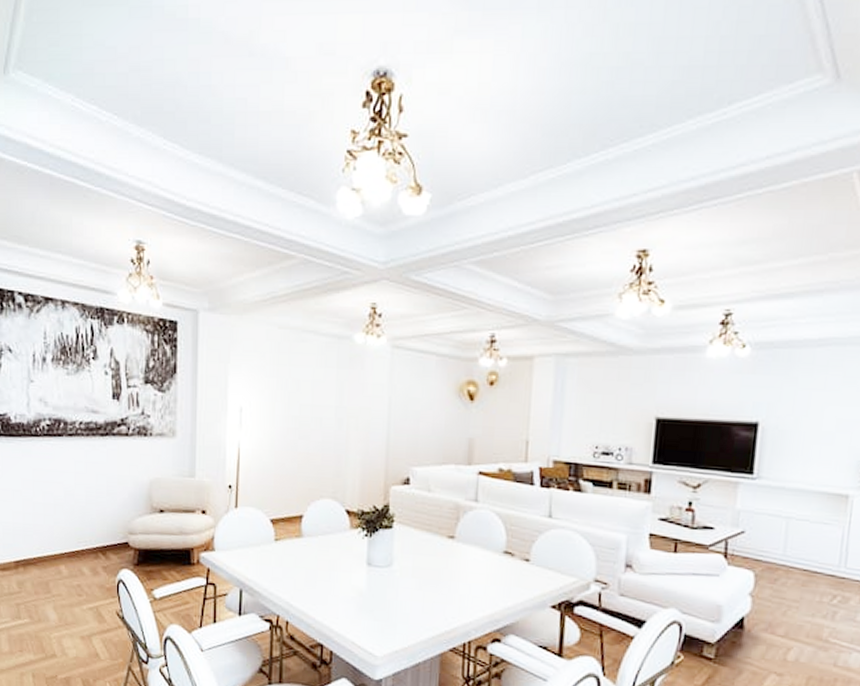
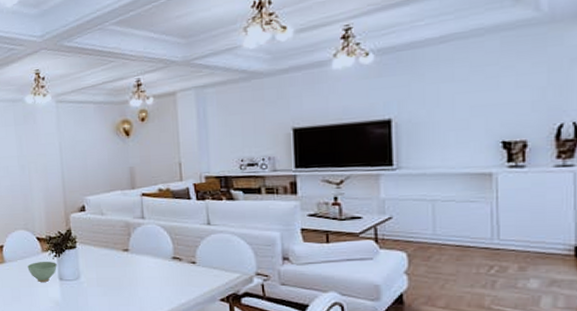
bowl: none [330,540,367,566] -> present [27,262,57,282]

